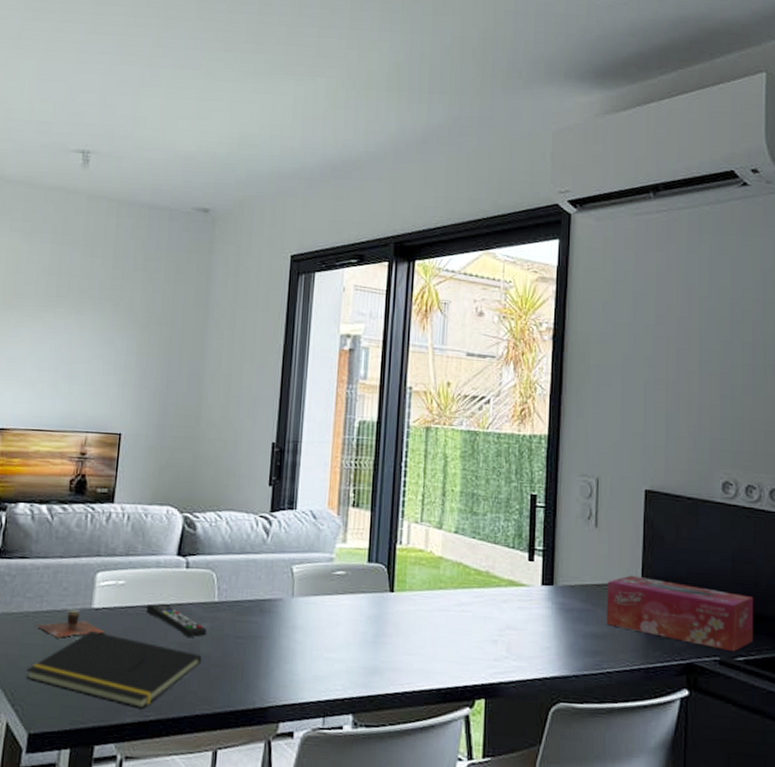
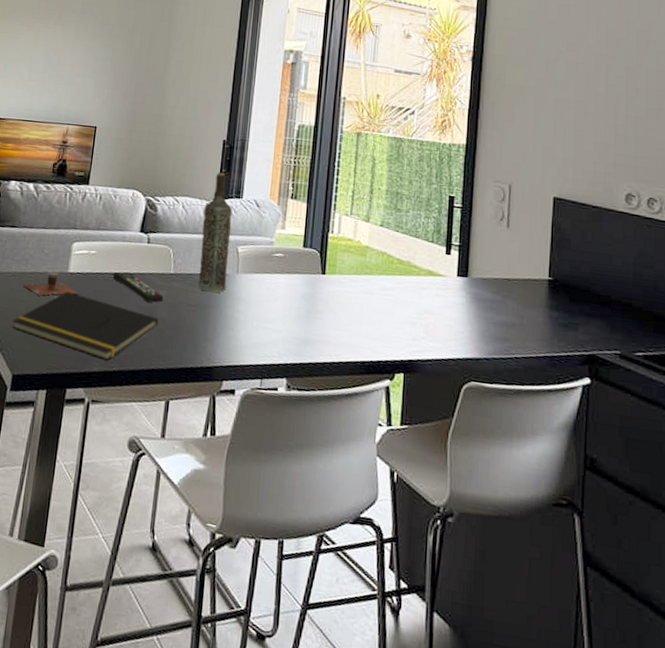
bottle: none [247,481,286,622] -> present [198,173,233,293]
tissue box: present [606,575,754,652] -> none [515,272,654,348]

